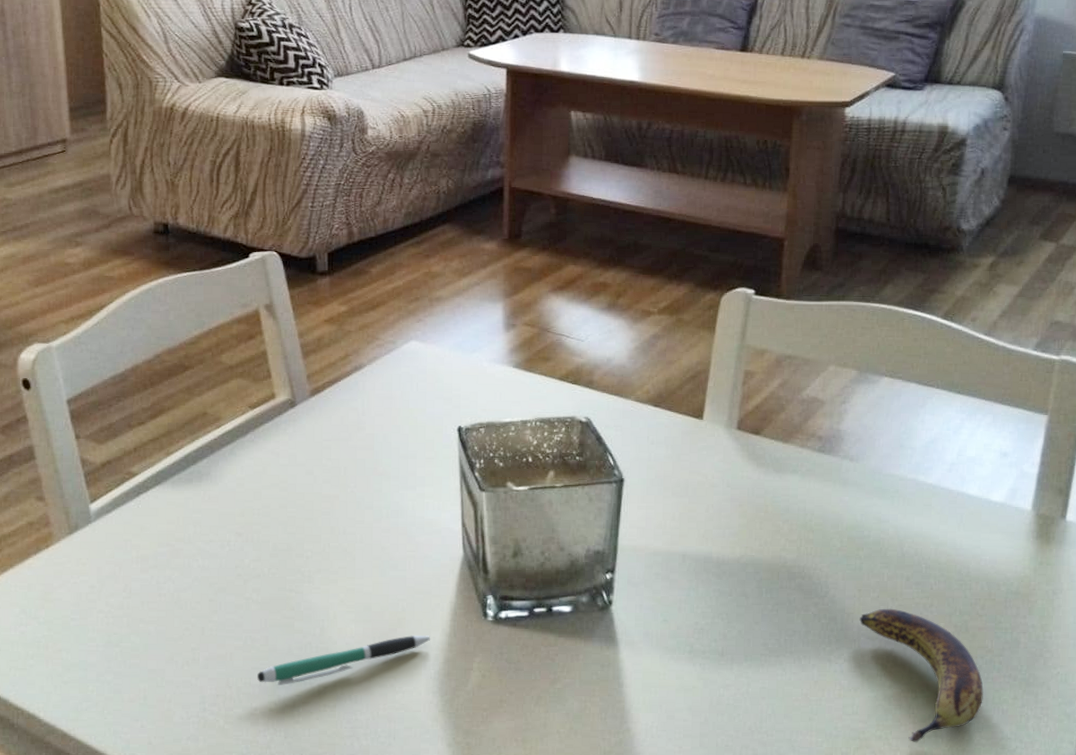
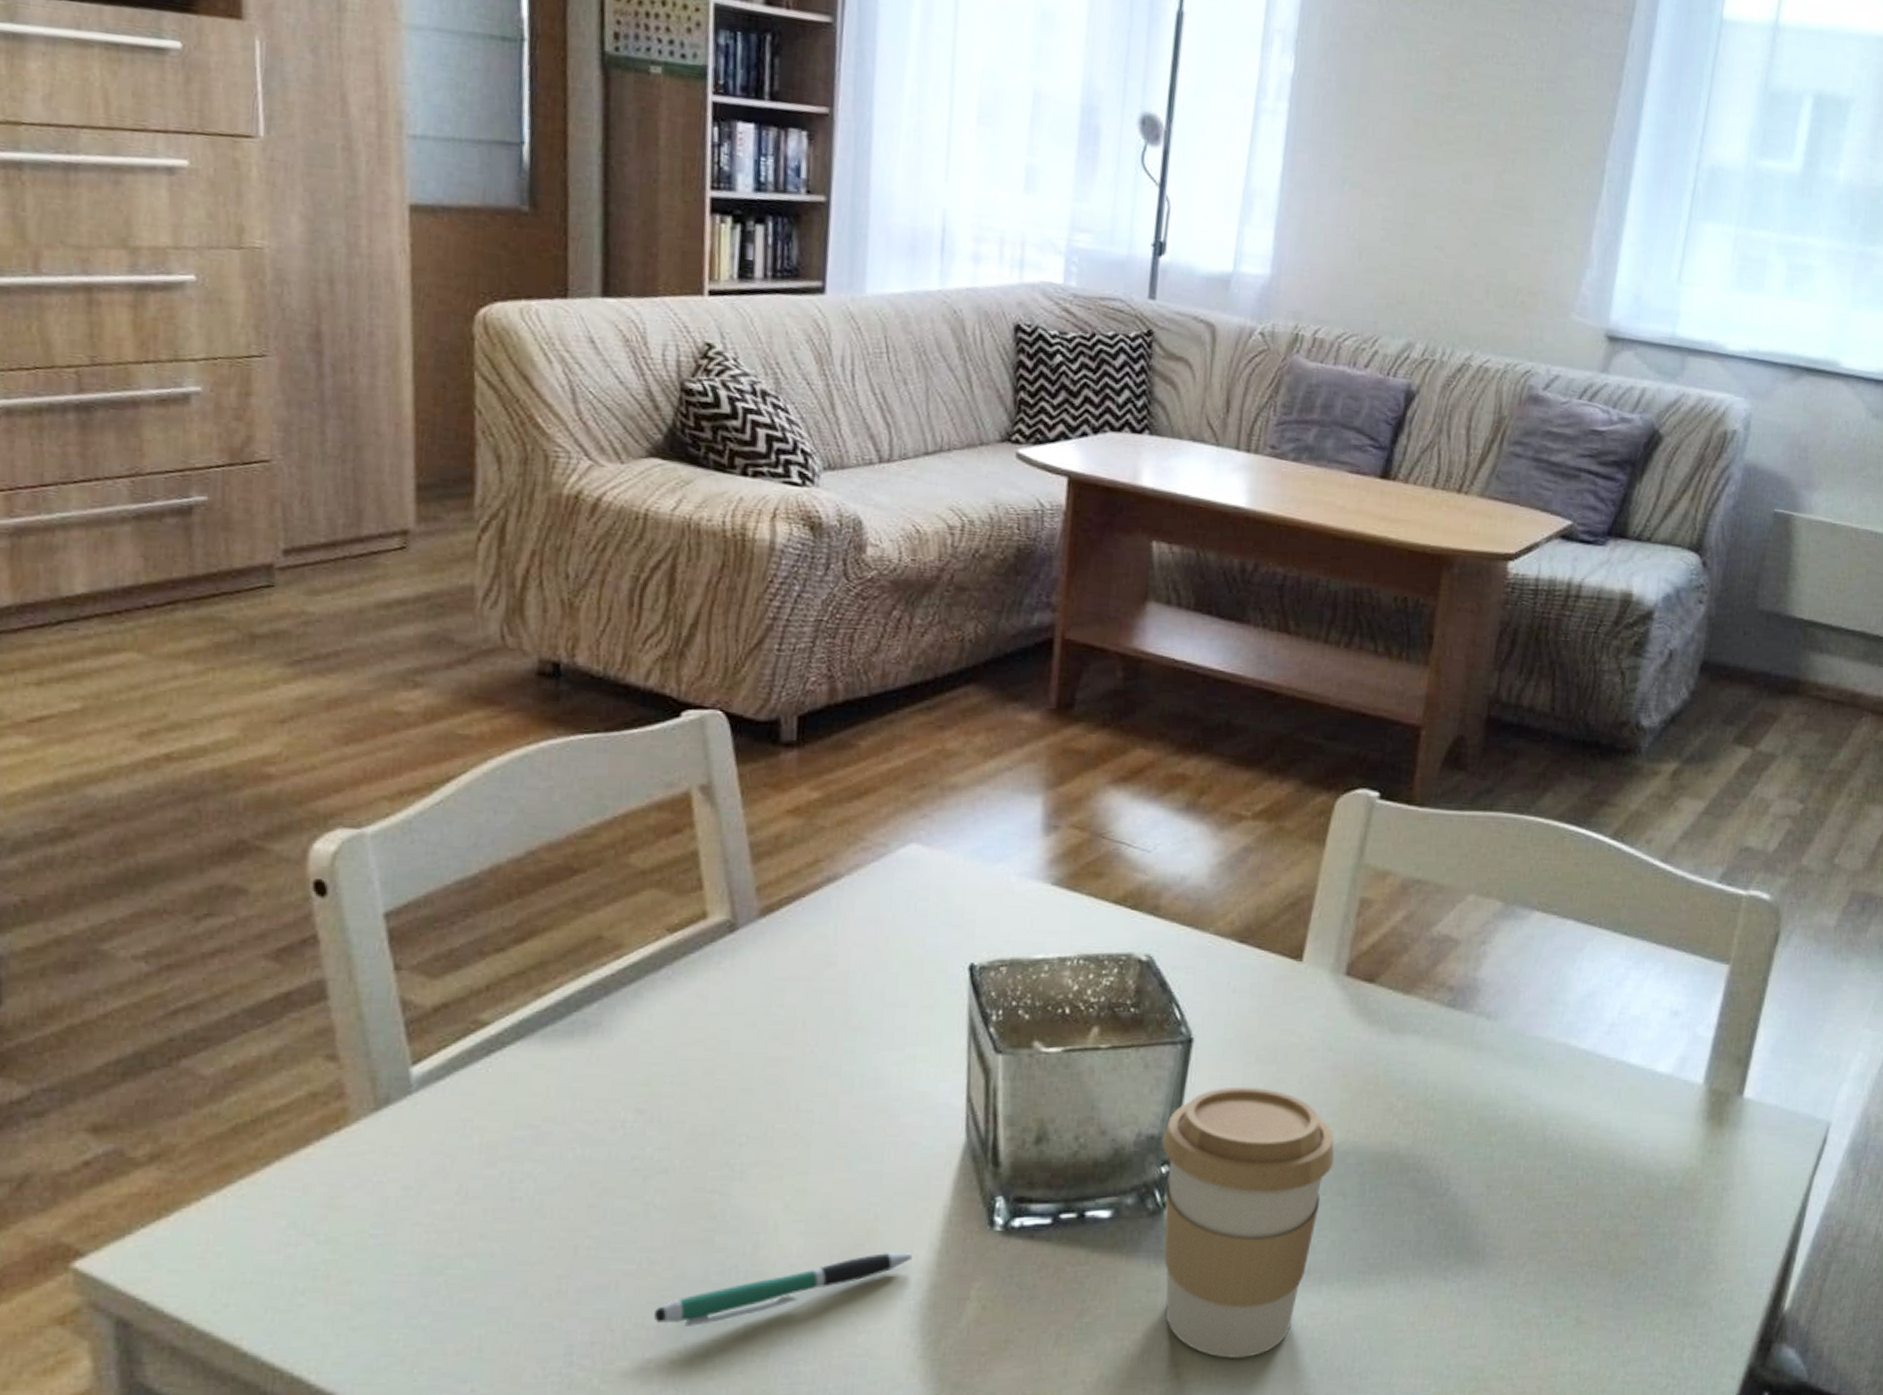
coffee cup: none [606,514,737,718] -> present [1162,1086,1335,1359]
banana: present [860,608,984,743] -> none [1486,1210,1633,1383]

